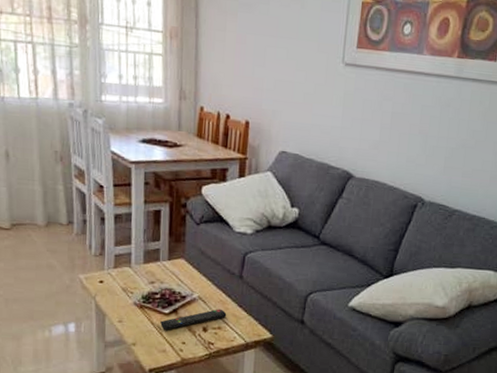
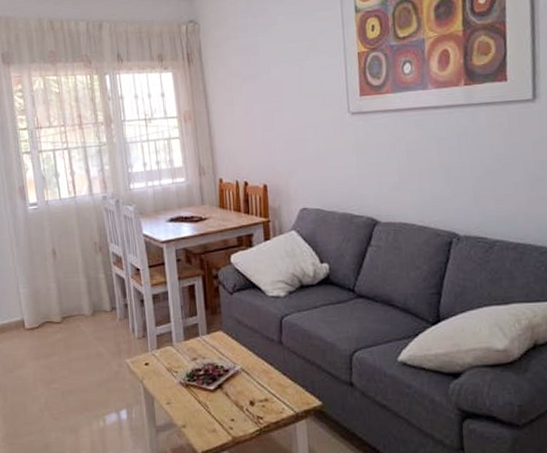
remote control: present [160,308,227,330] -> none [207,379,272,408]

